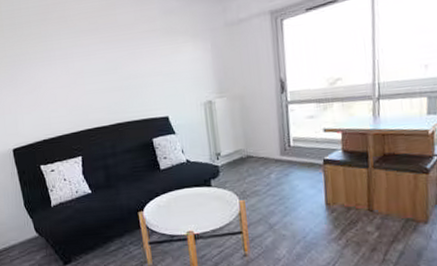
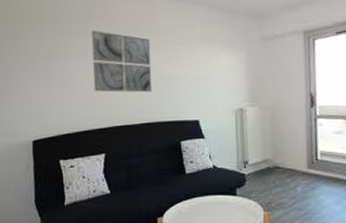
wall art: none [51,33,119,97] -> present [91,30,152,93]

